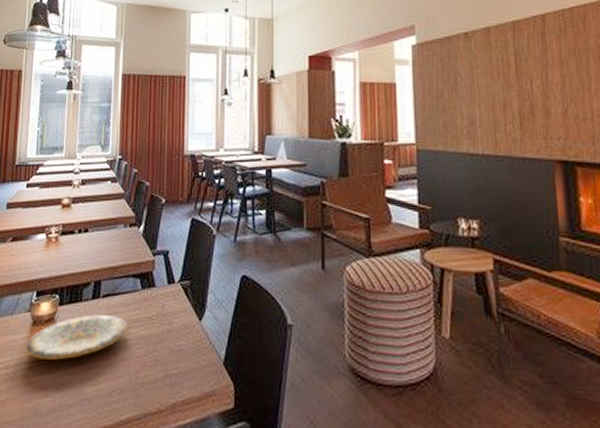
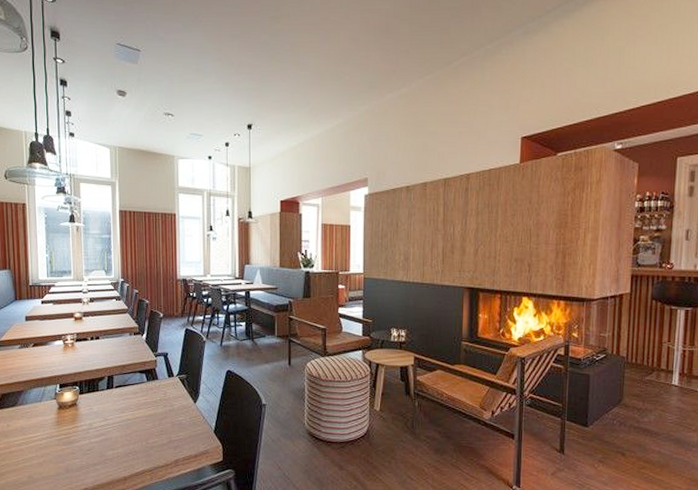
plate: present [25,315,128,360] -> none [54,400,137,433]

